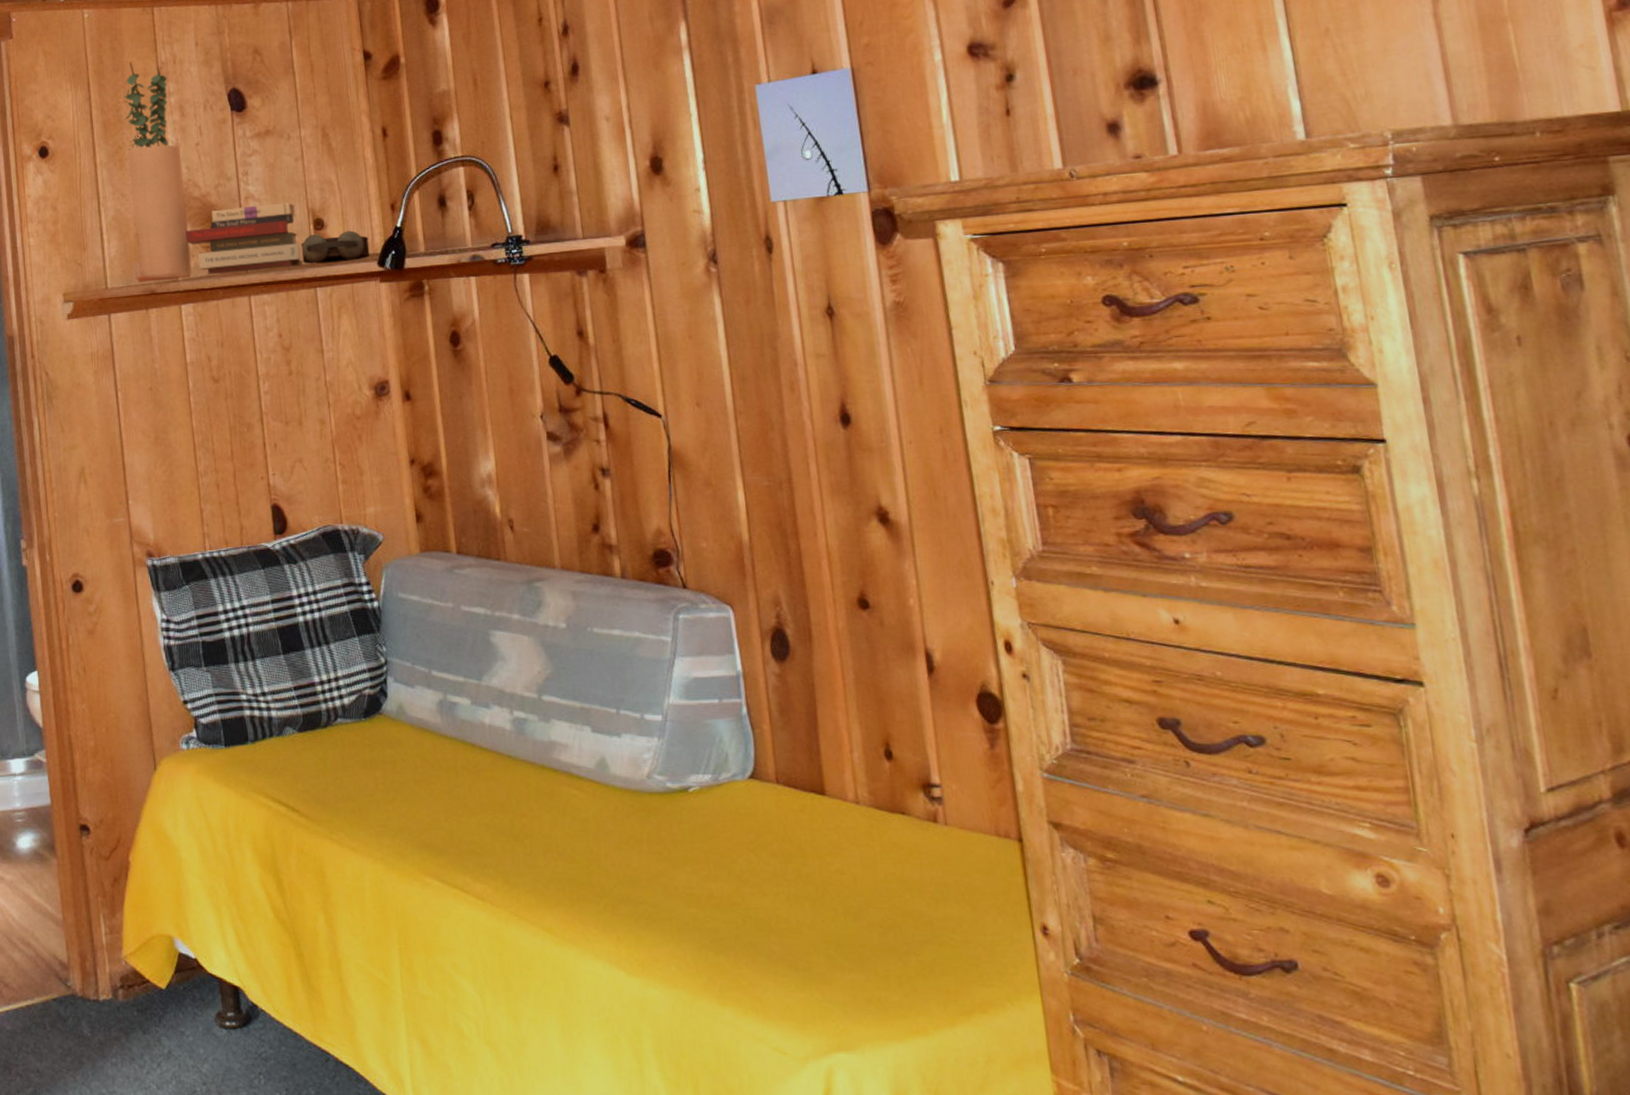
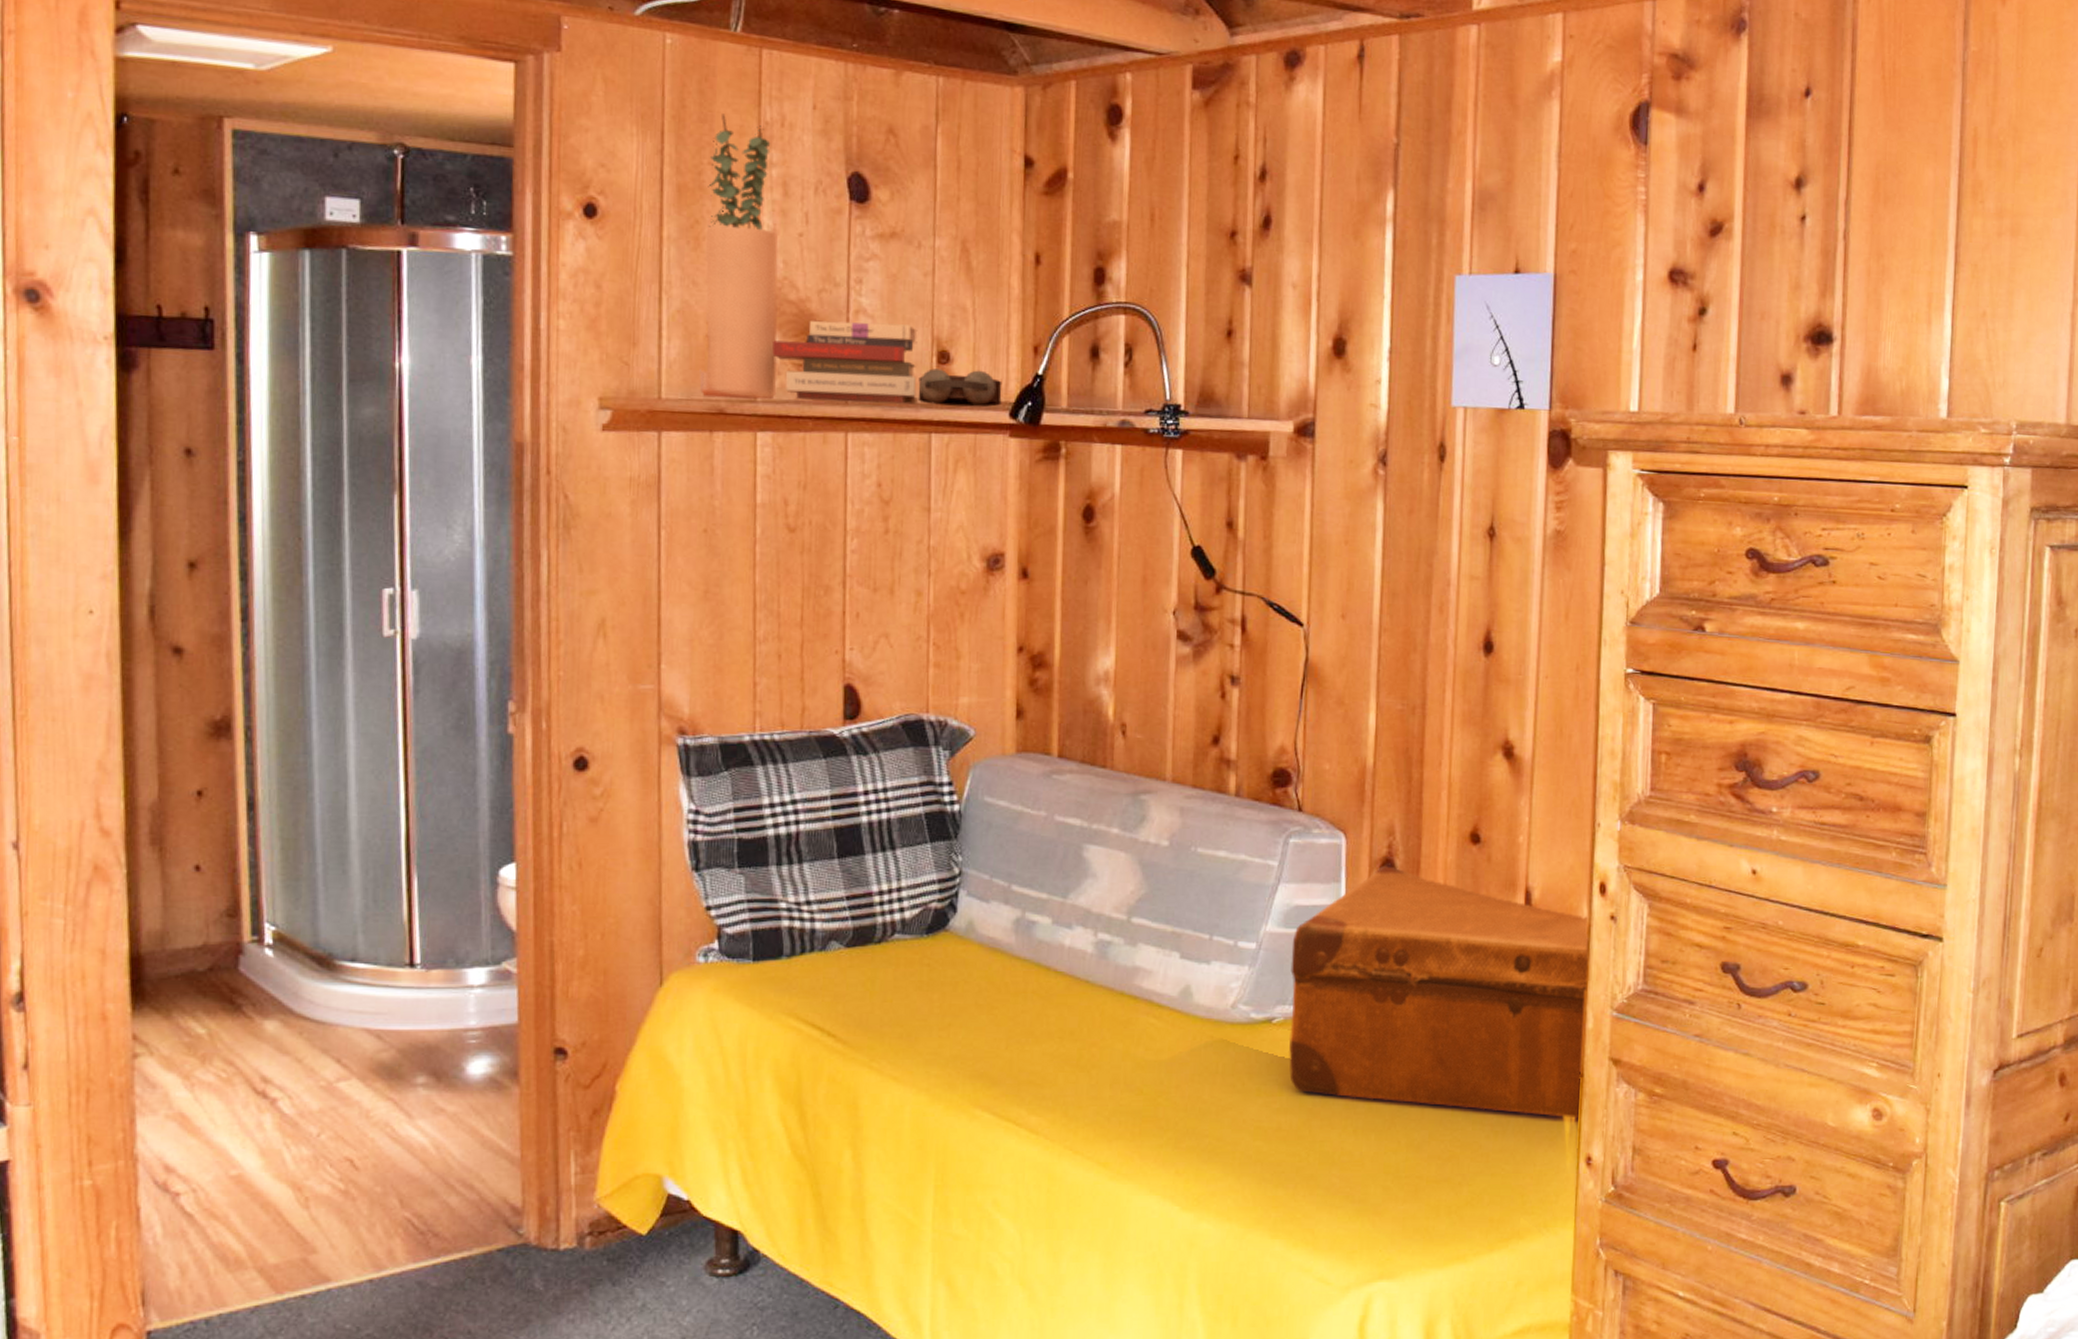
suitcase: none [696,633,1028,886] -> present [1288,864,1589,1119]

